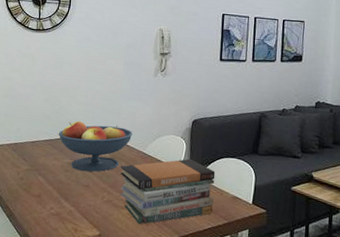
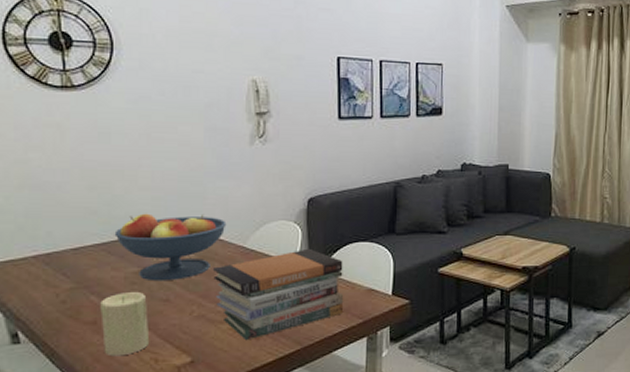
candle: none [43,176,74,223] -> present [100,292,150,357]

